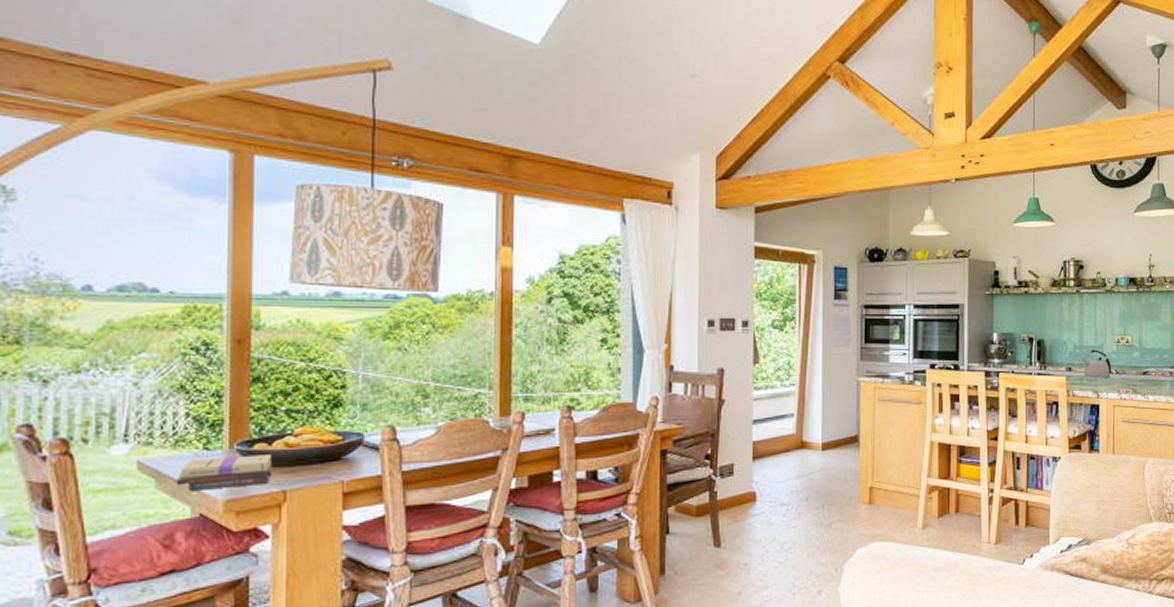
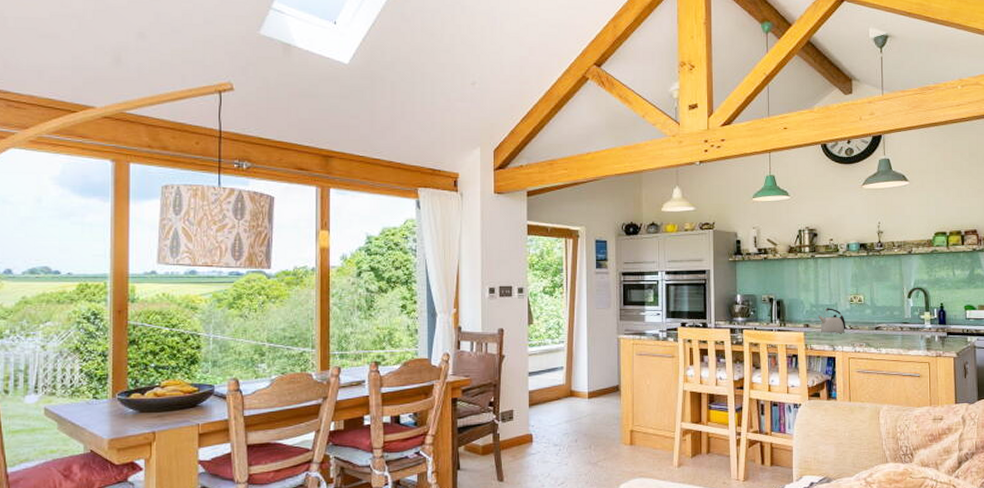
books: present [176,455,273,490] -> none [73,403,145,431]

